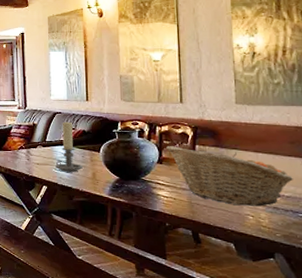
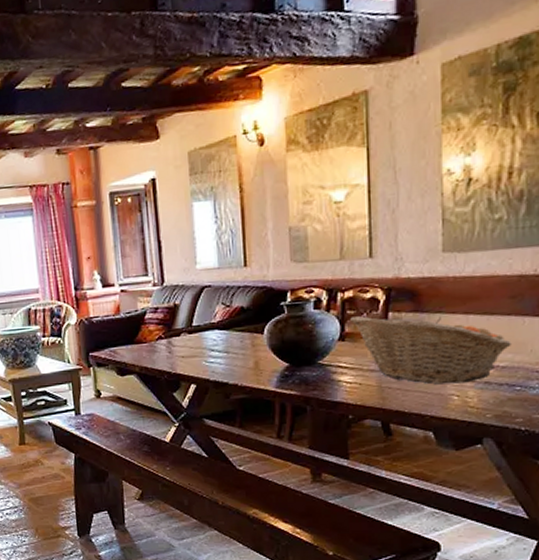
candle holder: present [55,121,83,172] -> none [206,297,242,364]

